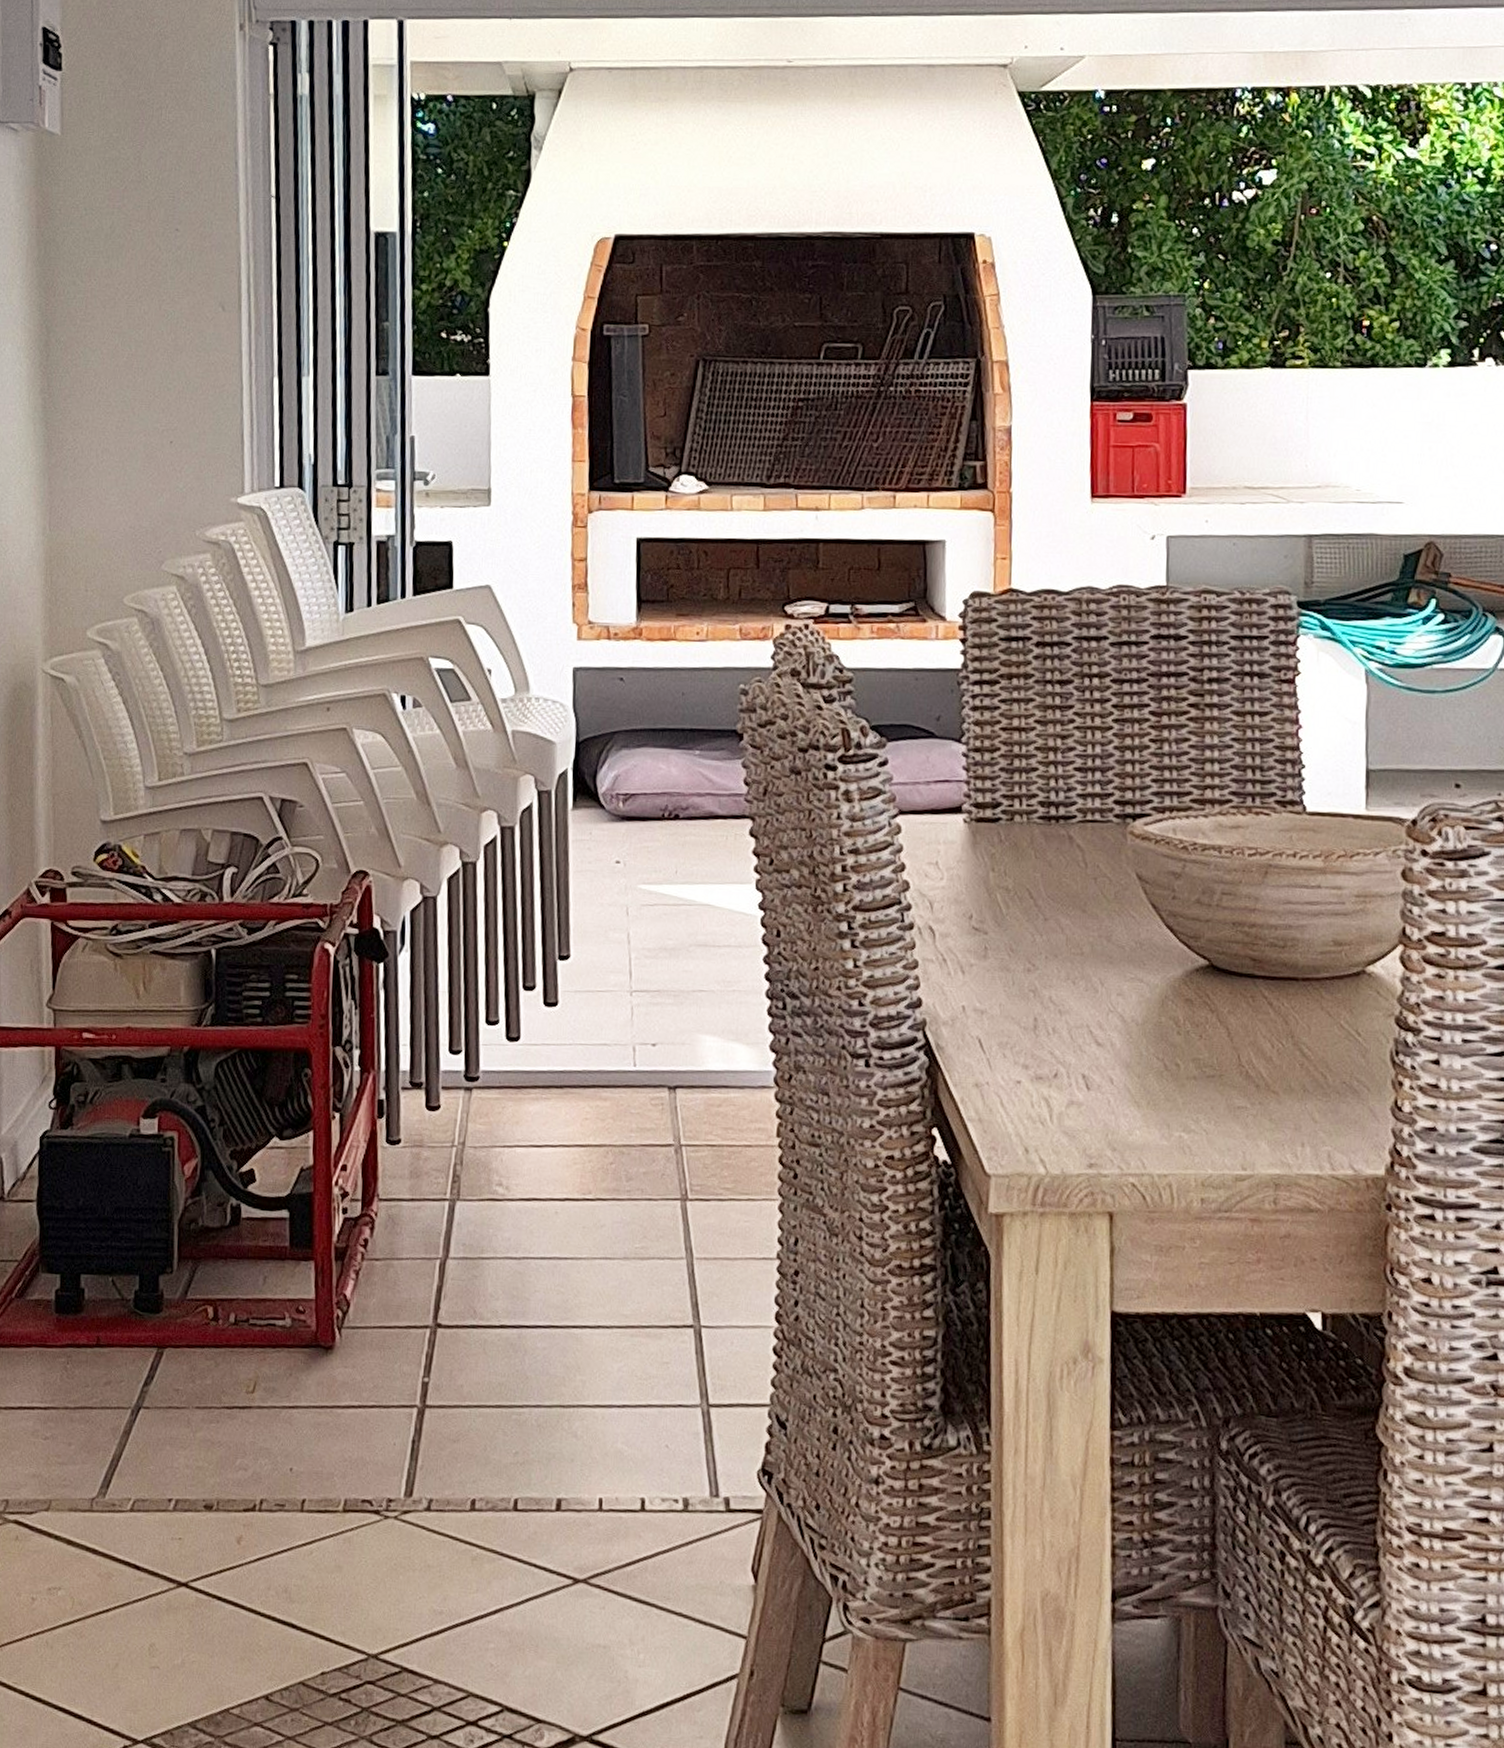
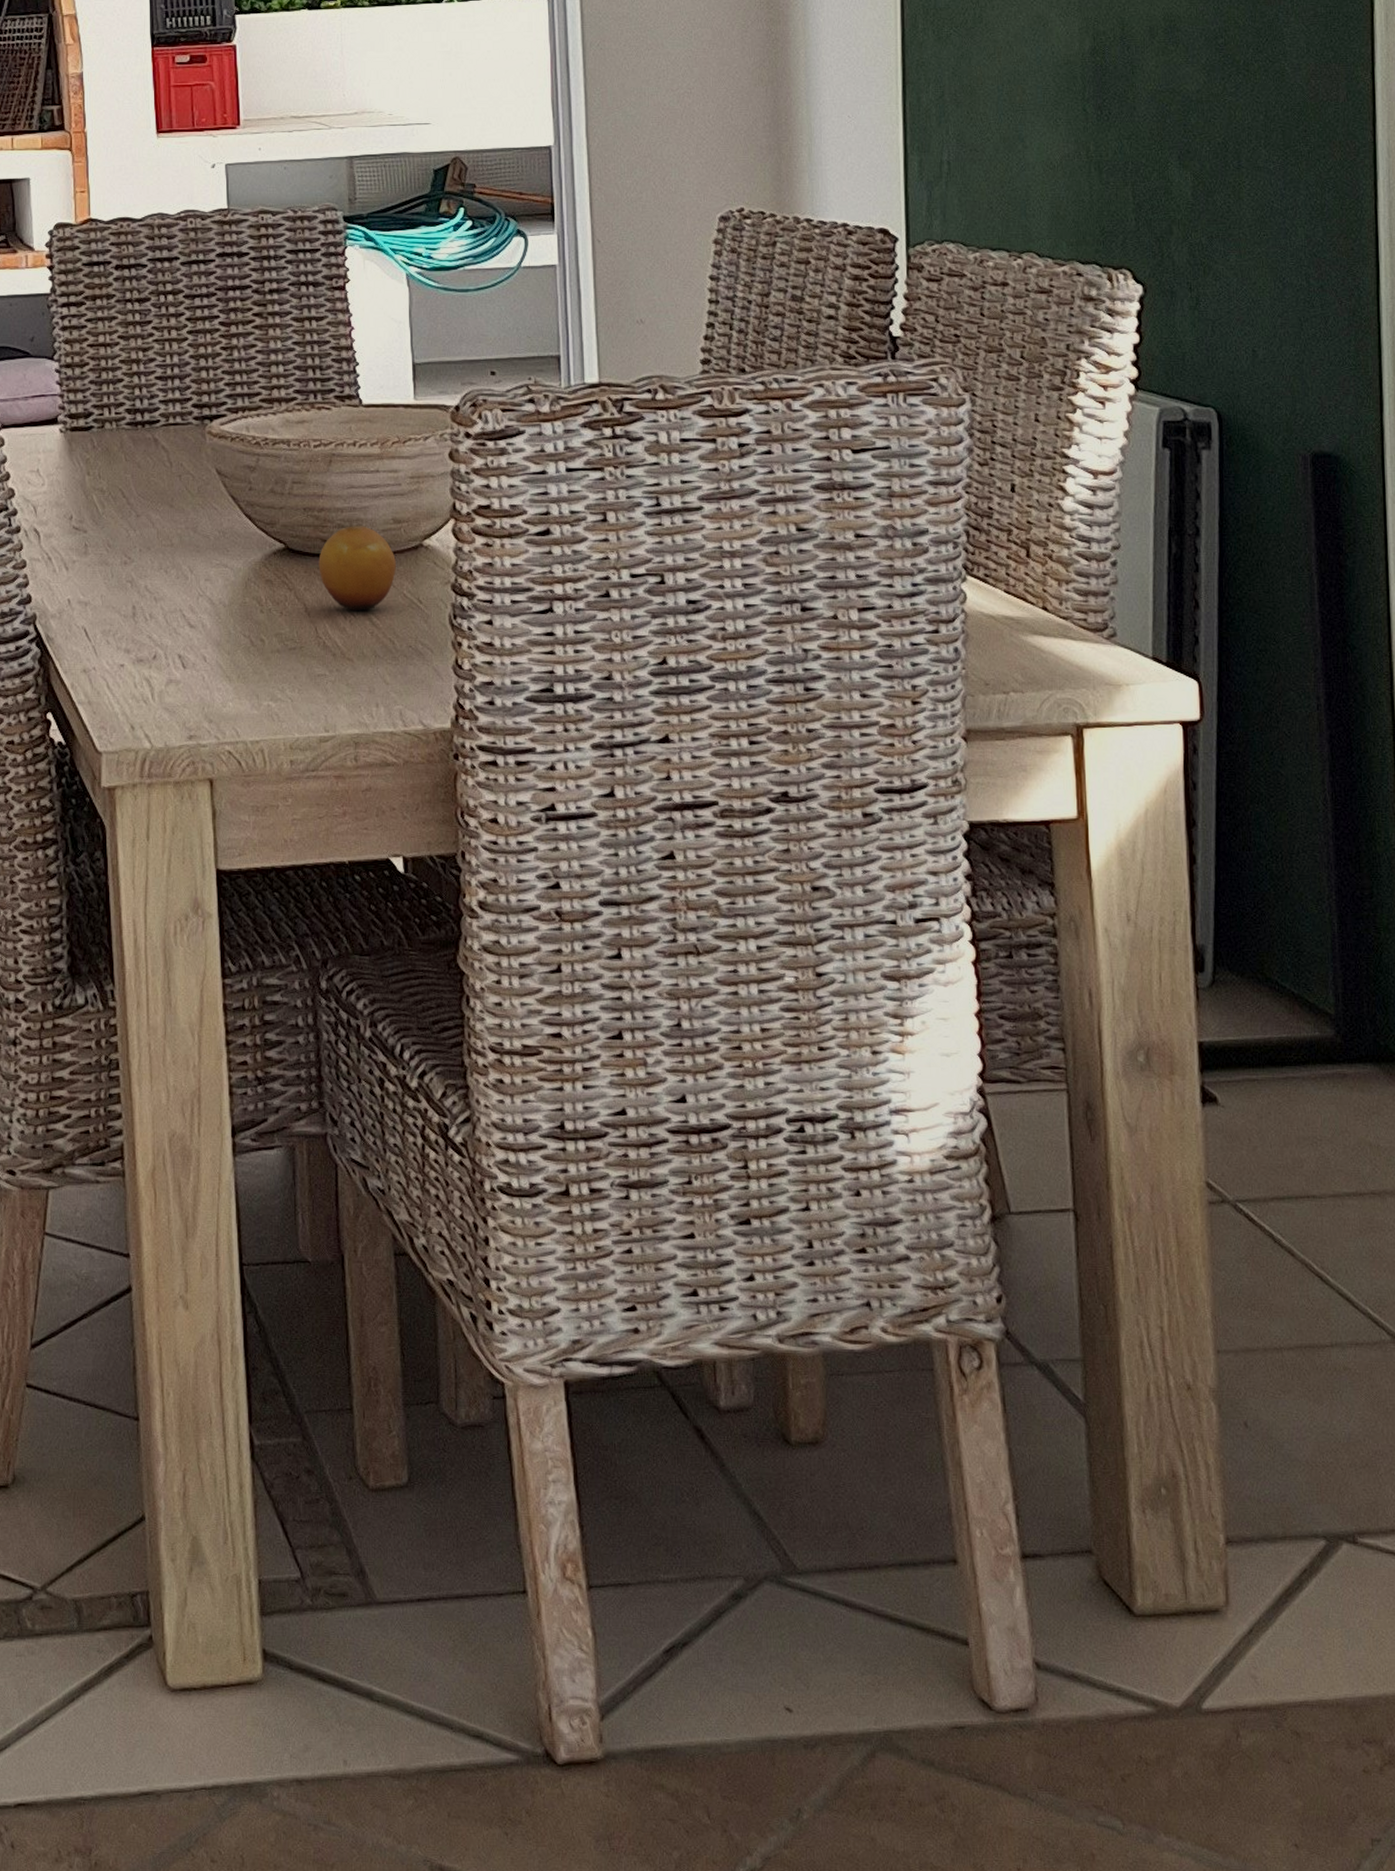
fruit: none [1246,945,1334,1040] -> present [318,526,396,610]

